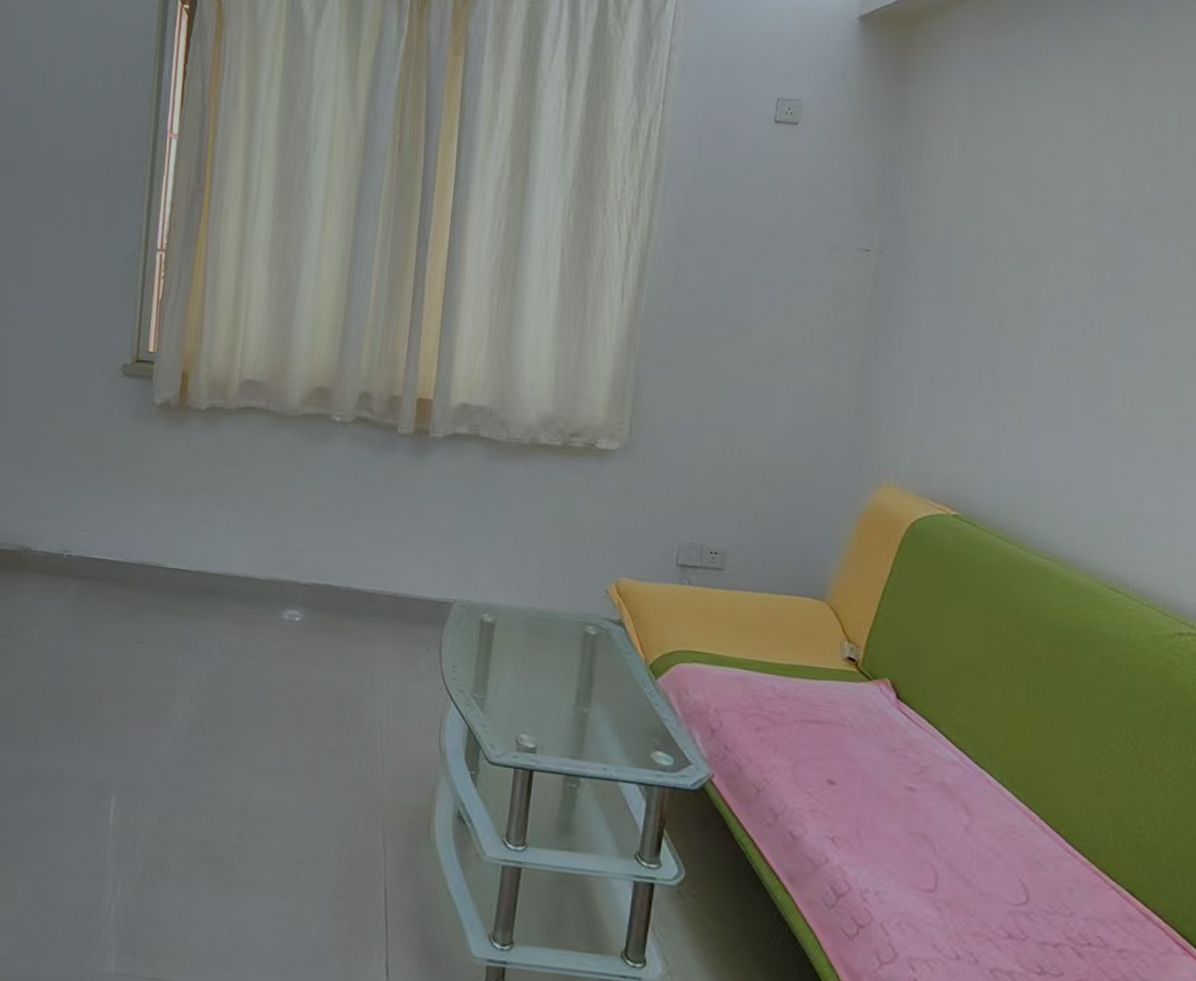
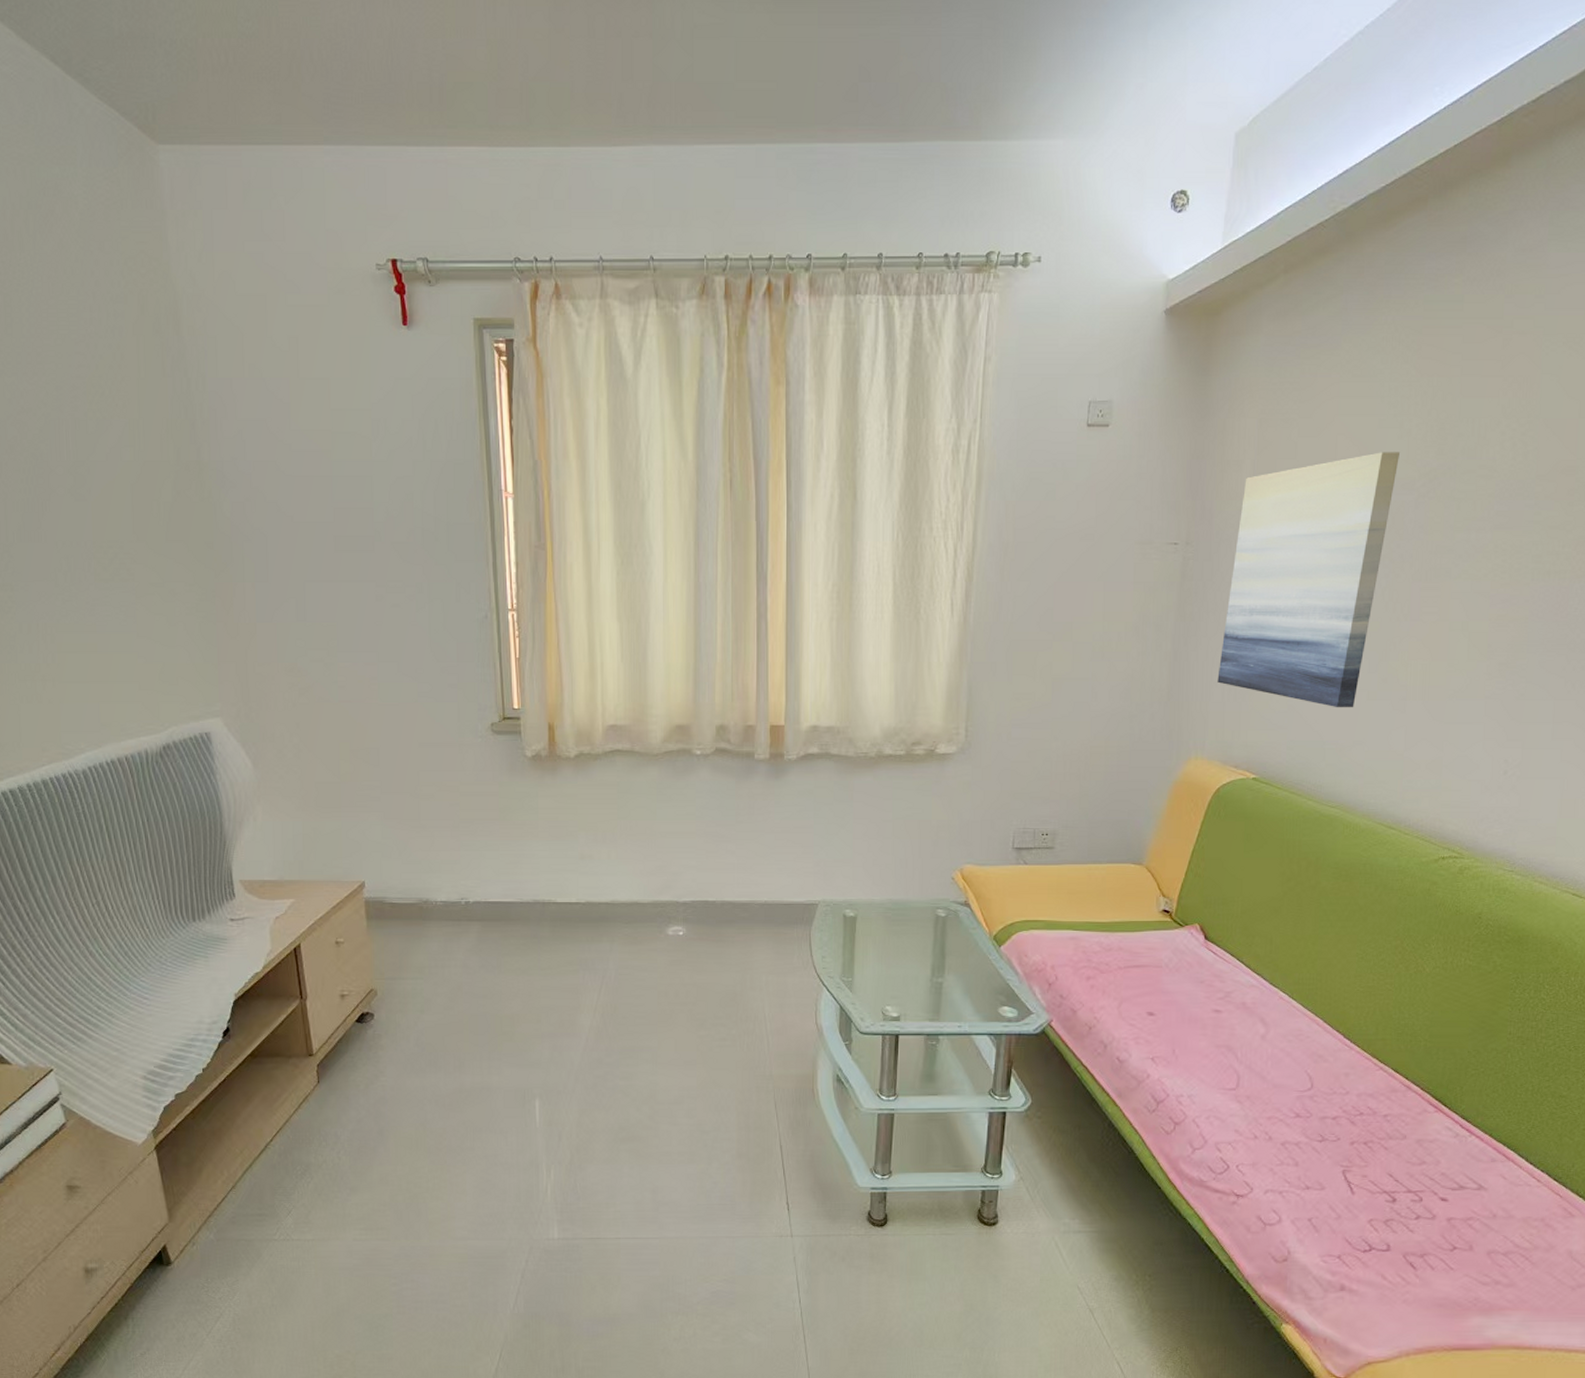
wall art: none [913,176,1113,448] -> present [1217,452,1400,708]

